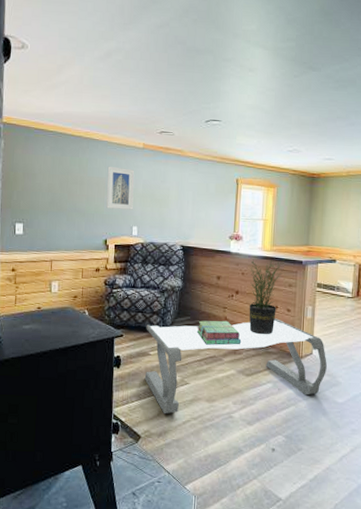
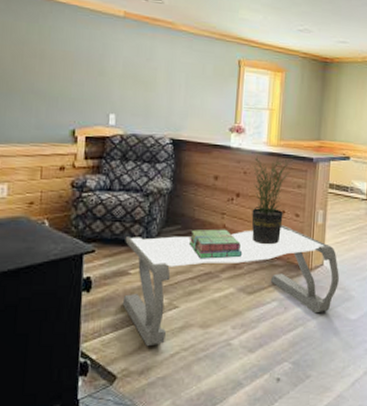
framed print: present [106,166,135,210] -> none [75,37,113,93]

